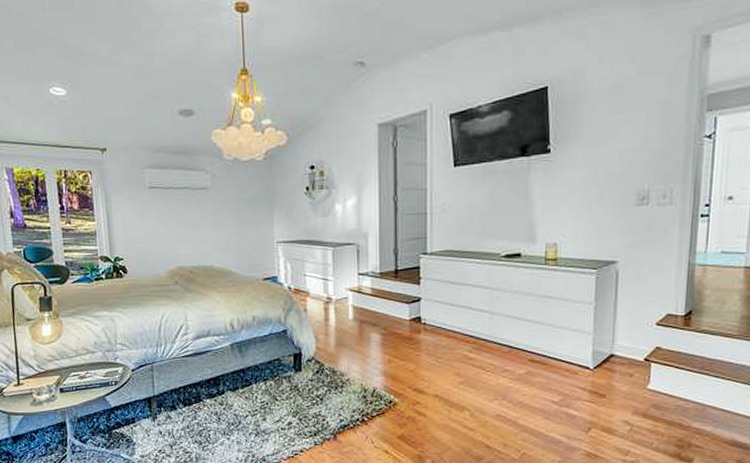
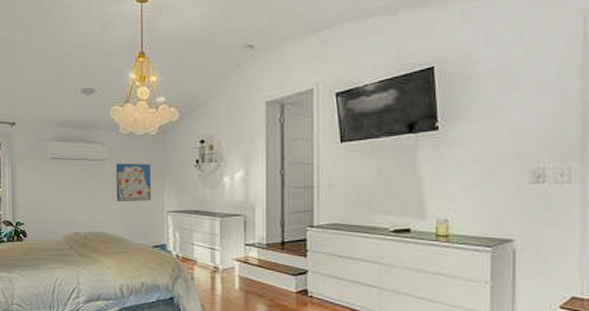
wall art: none [221,191,260,233] -> present [116,163,152,201]

